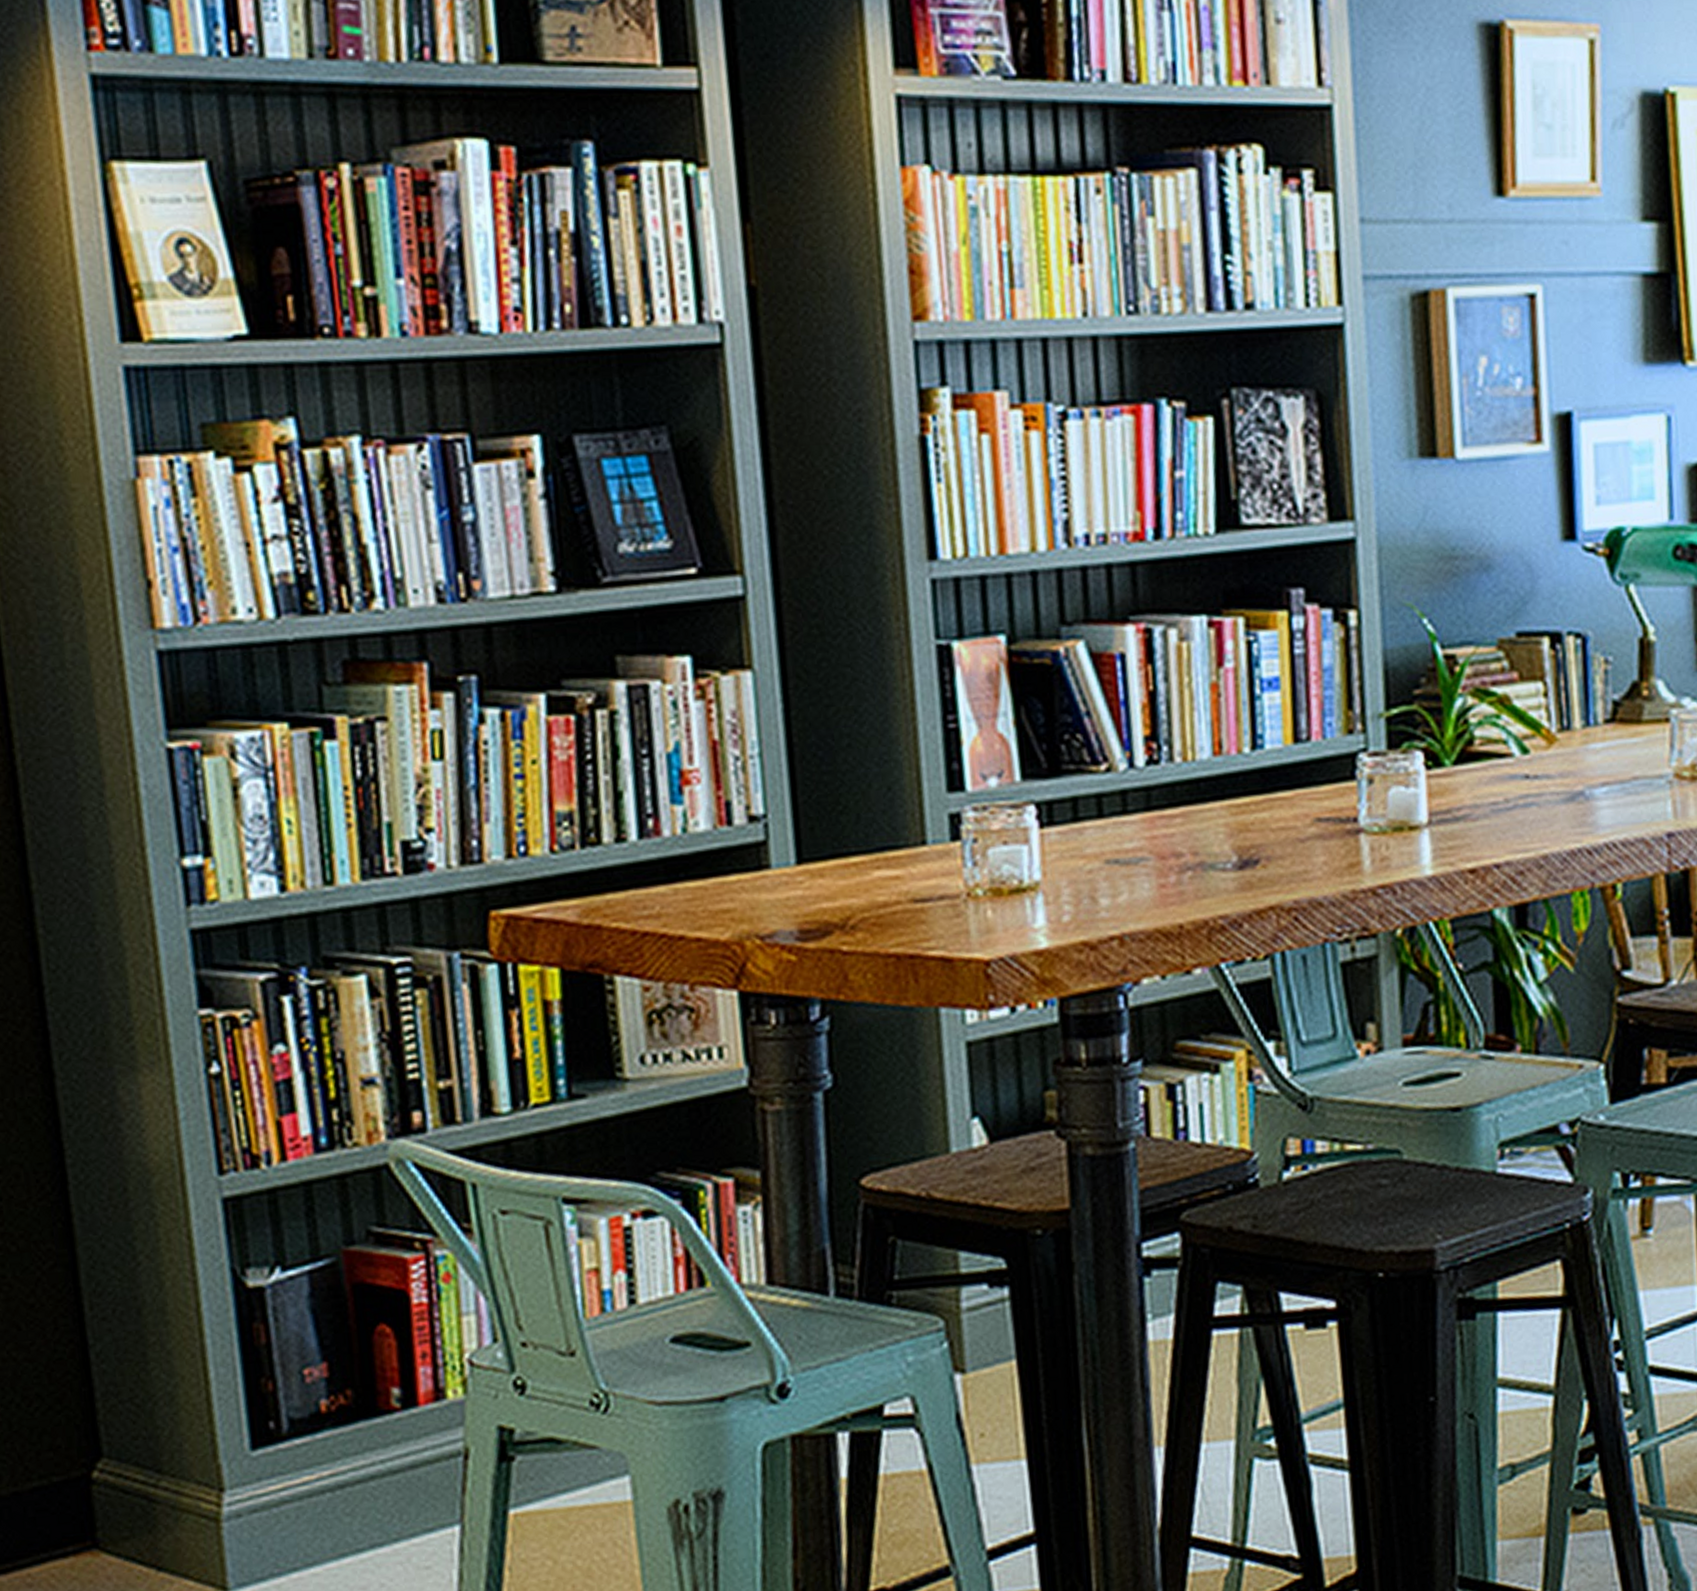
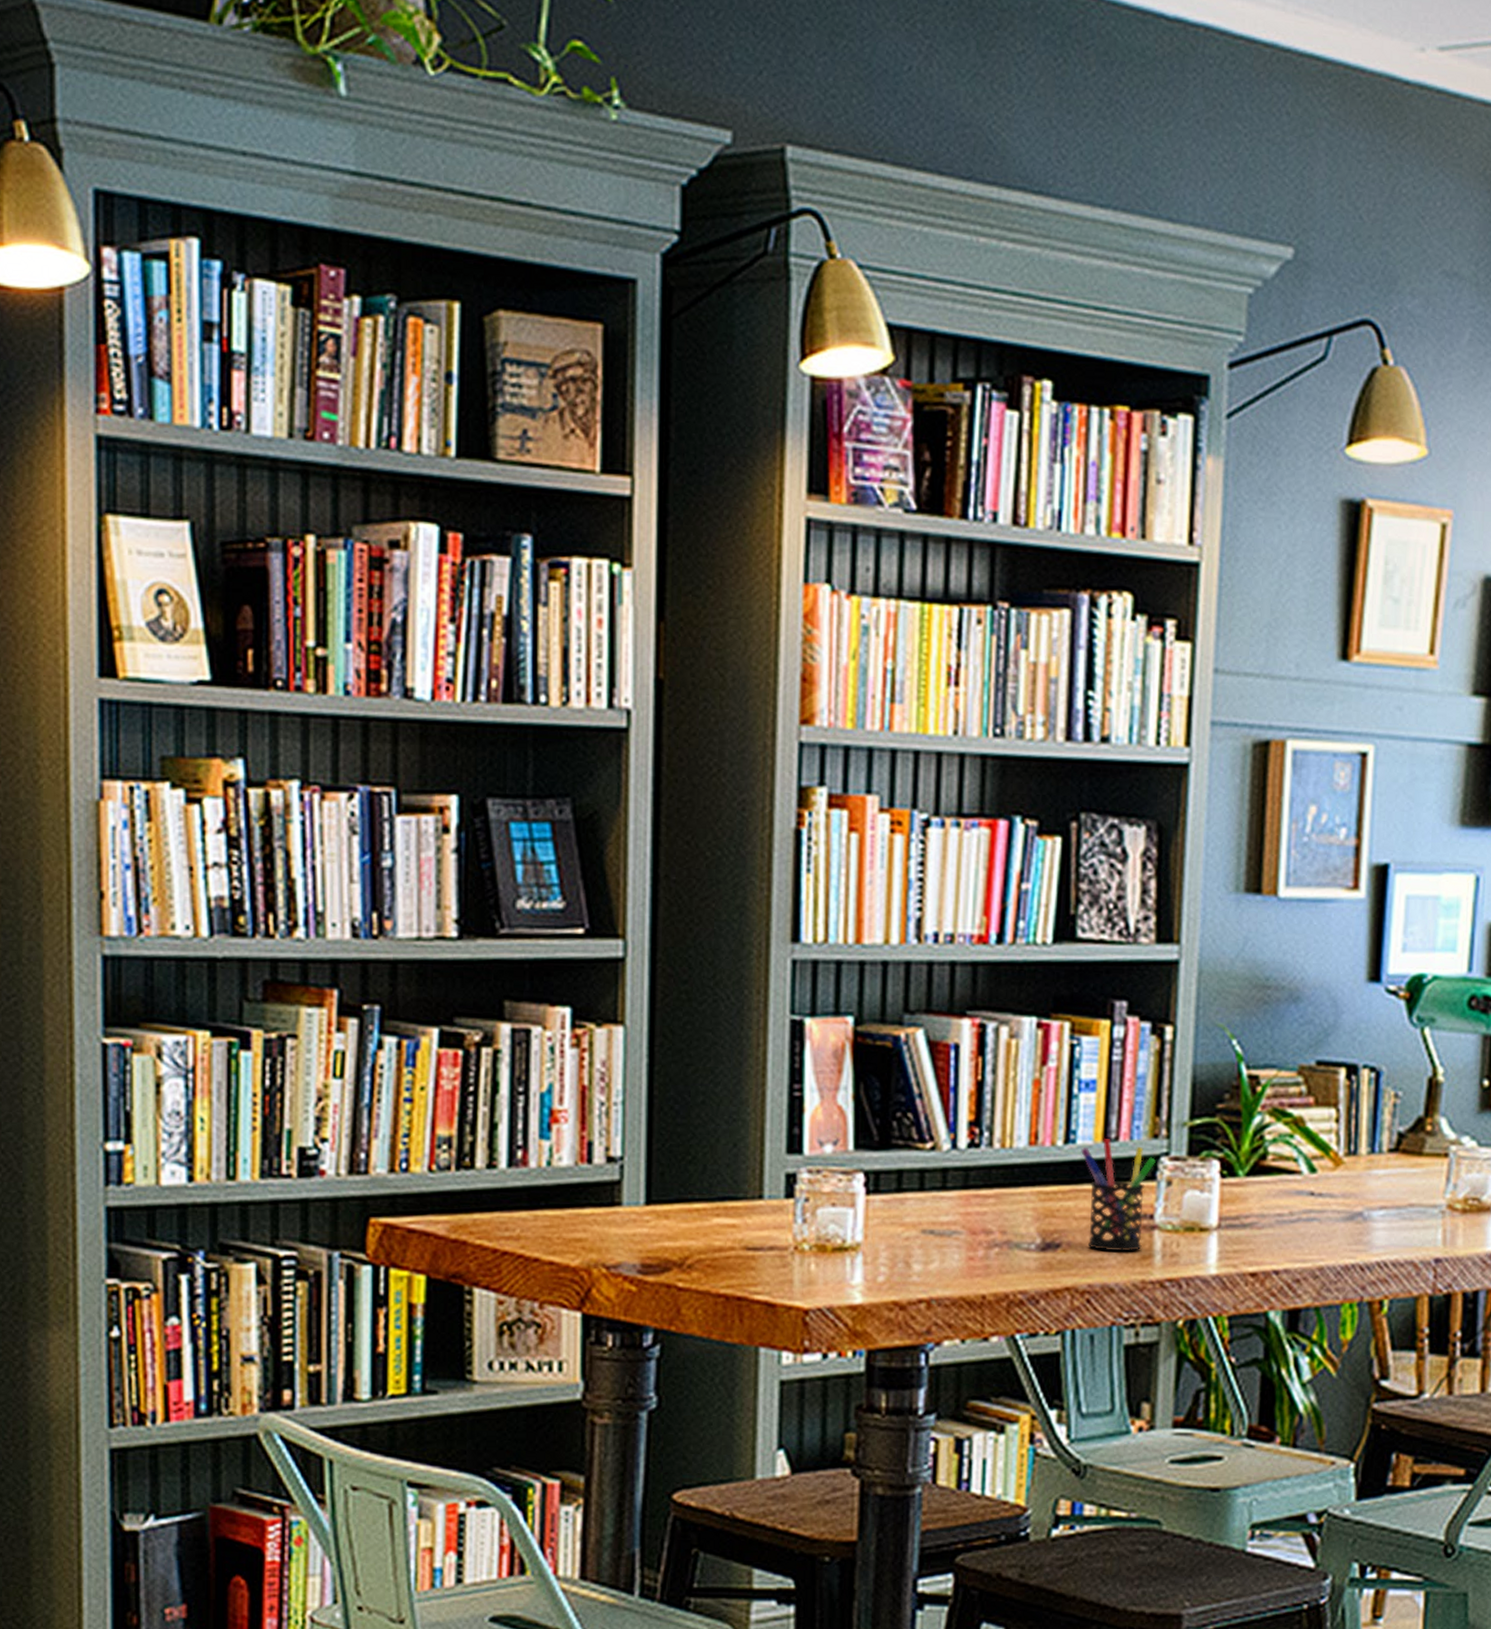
pen holder: none [1269,740,1353,863] -> present [1080,1139,1156,1251]

